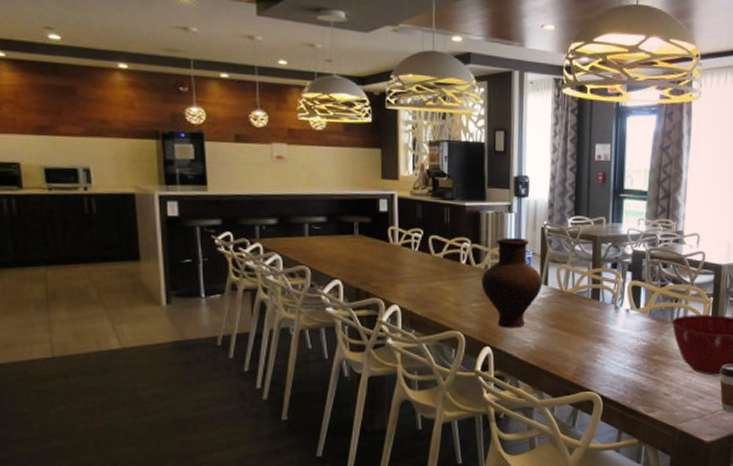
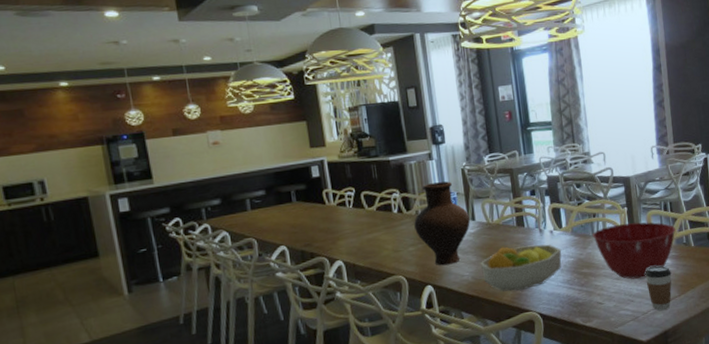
fruit bowl: none [545,318,635,367] -> present [480,244,562,292]

